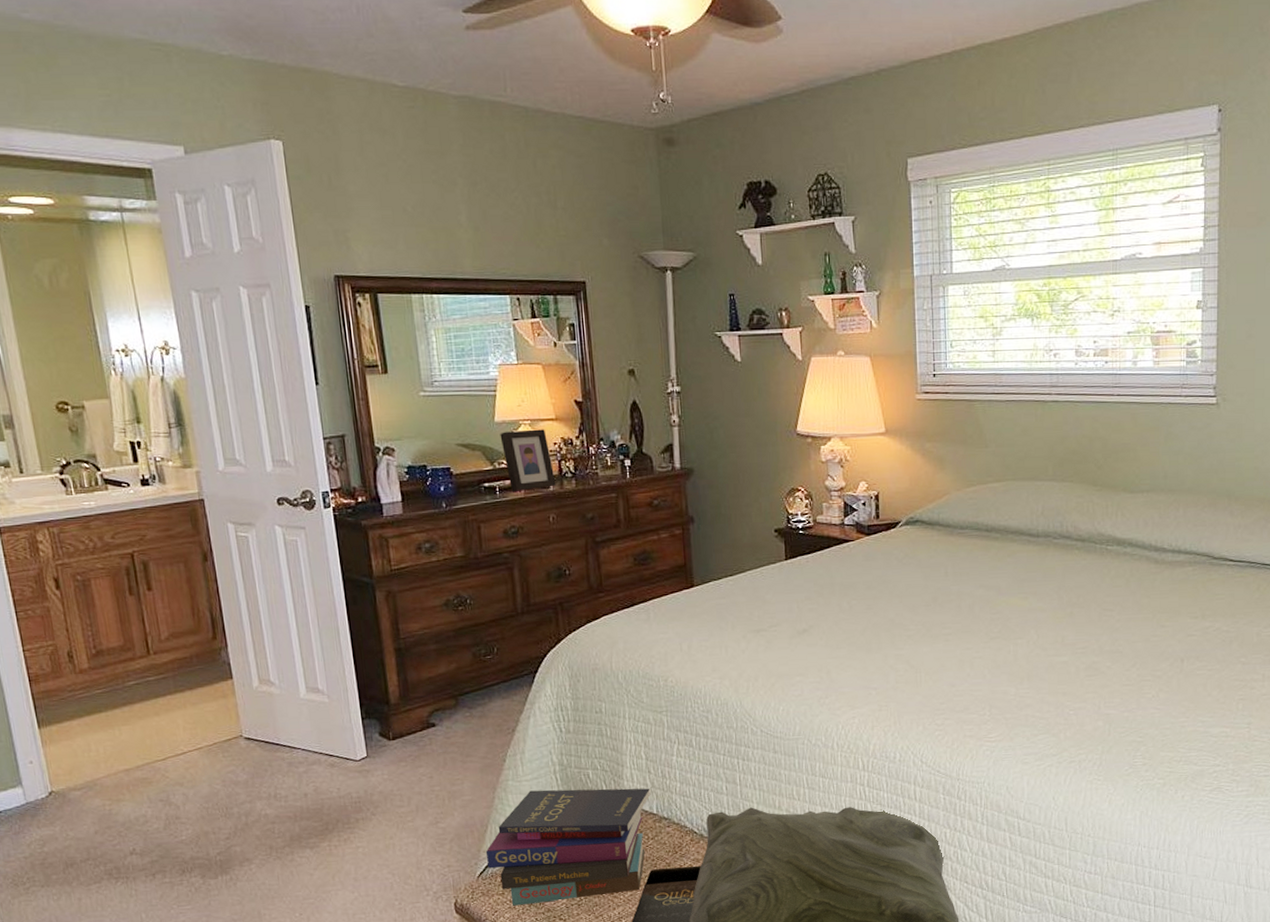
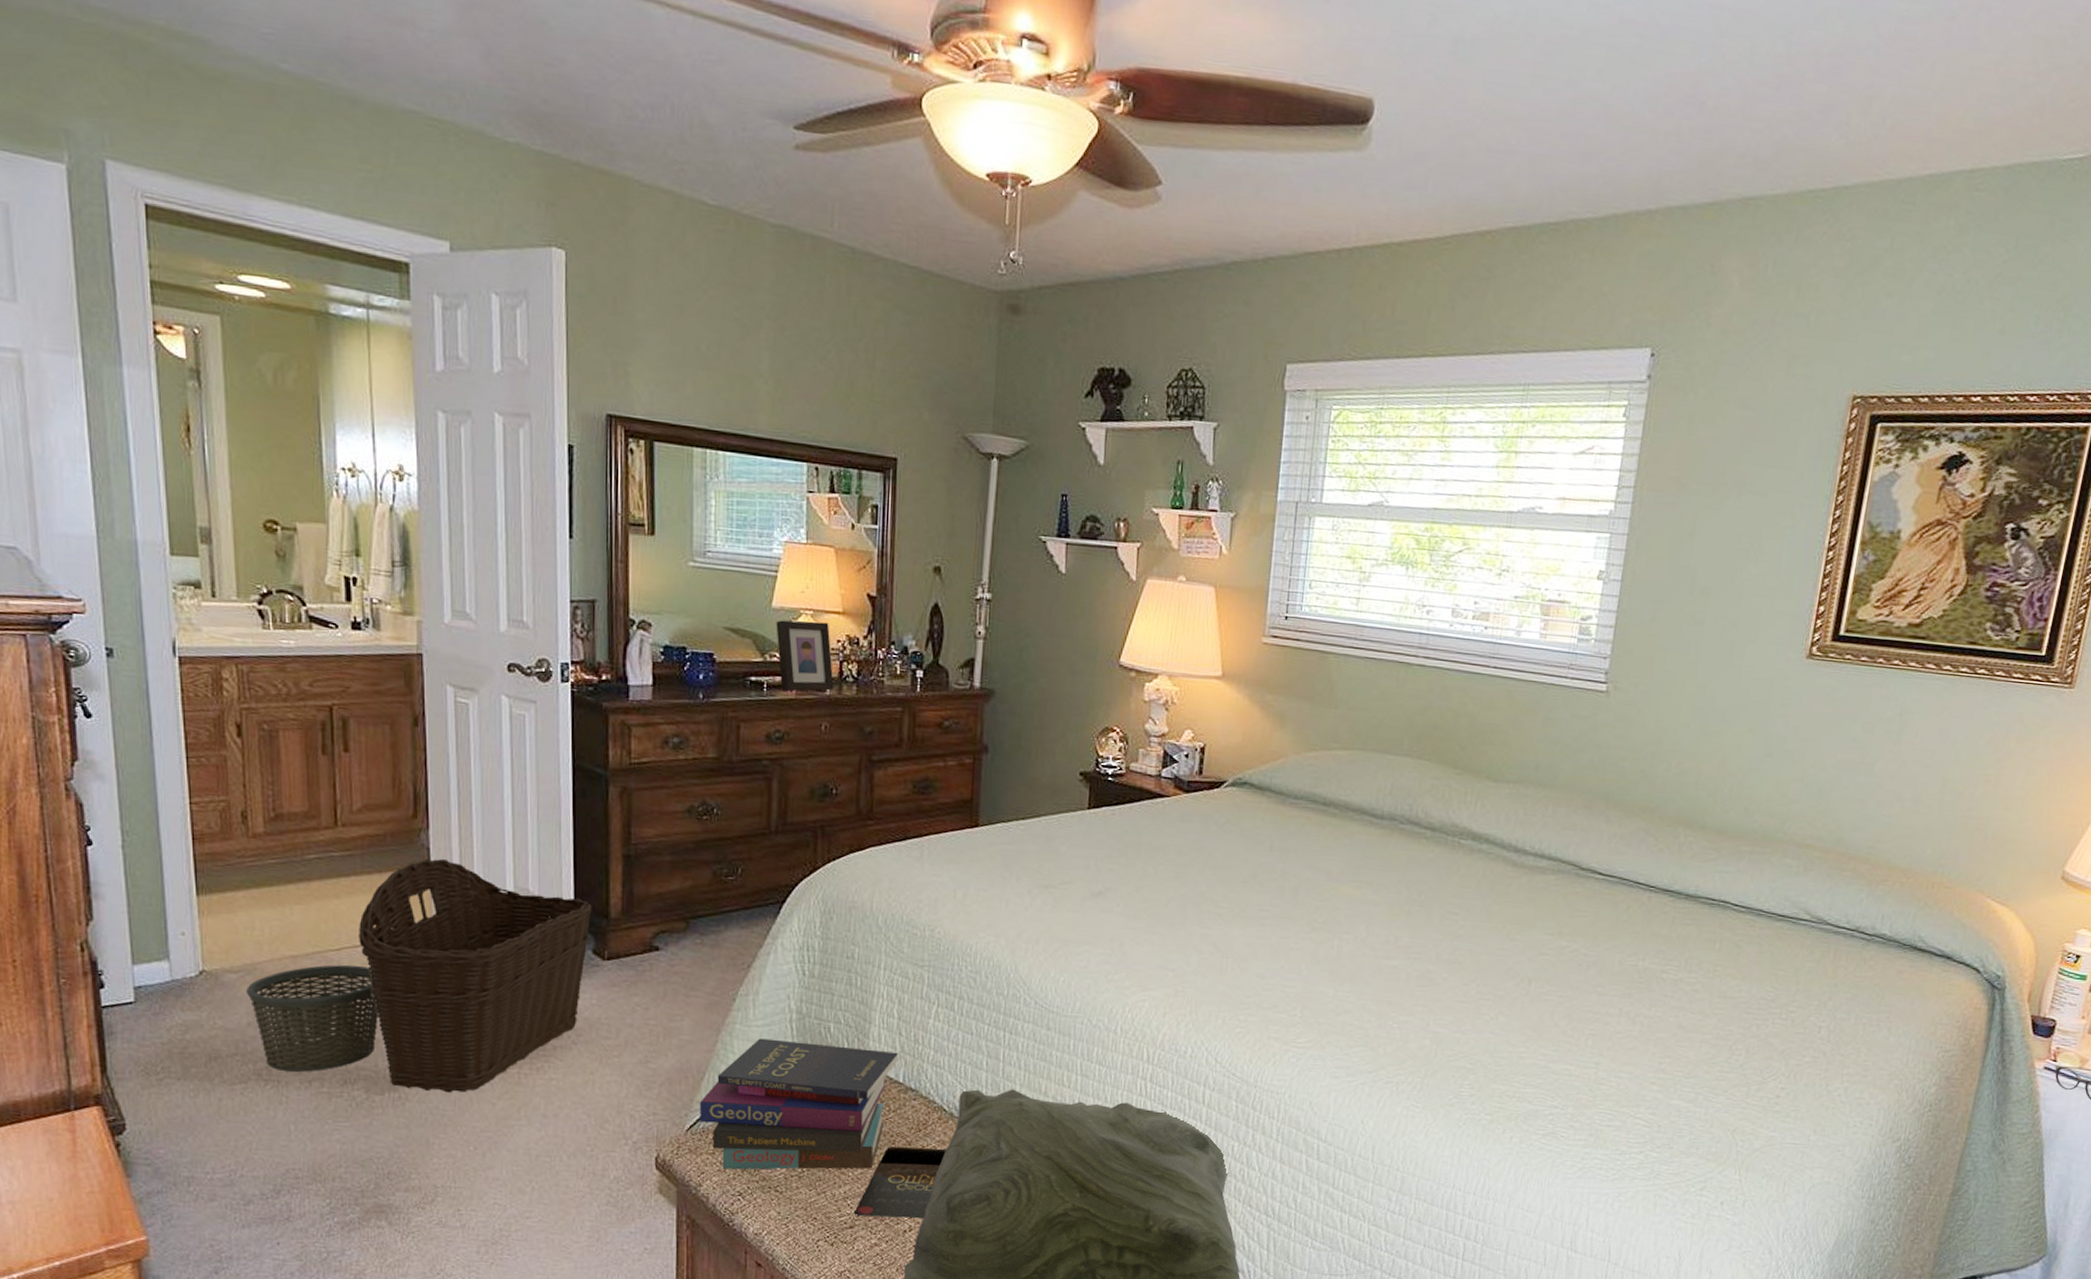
basket: none [90,771,206,868] -> present [247,964,380,1072]
wicker basket: none [178,672,375,870] -> present [359,858,592,1093]

